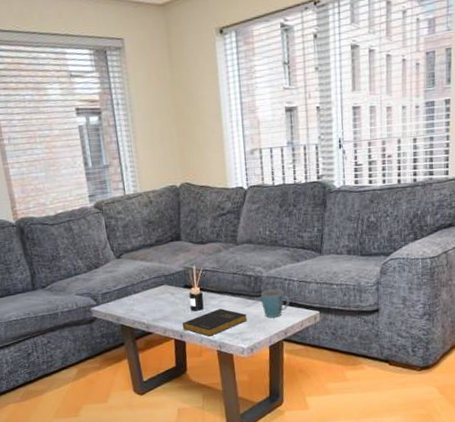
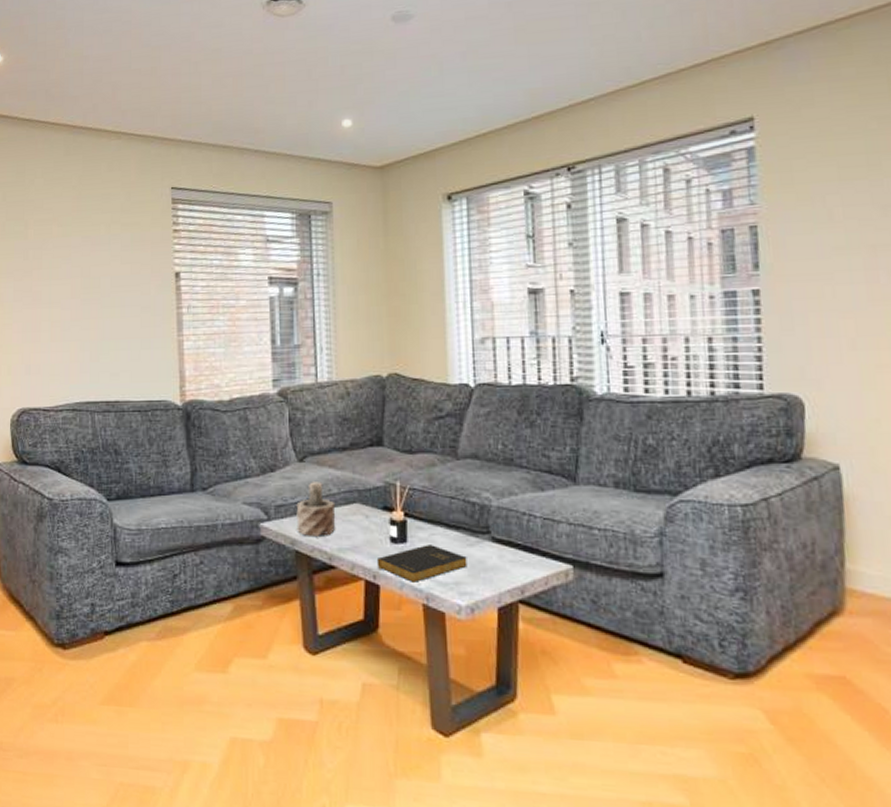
succulent plant: none [118,272,150,313] -> present [296,482,336,536]
mug: present [261,289,290,318] -> none [488,525,530,567]

